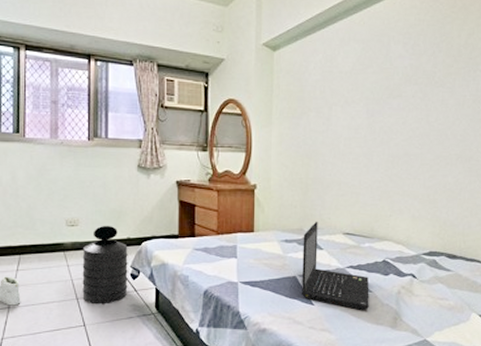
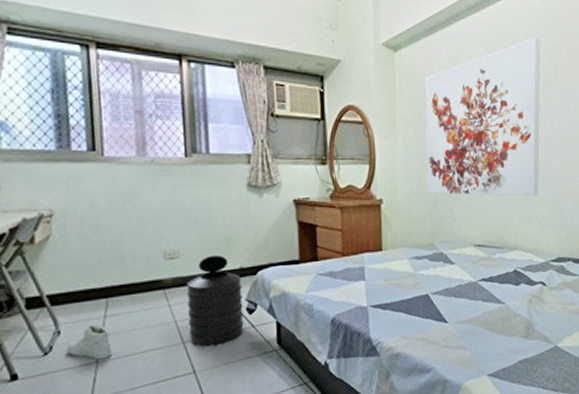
wall art: none [299,36,419,189] -> present [425,37,541,197]
laptop: present [302,221,369,310] -> none [434,234,502,324]

